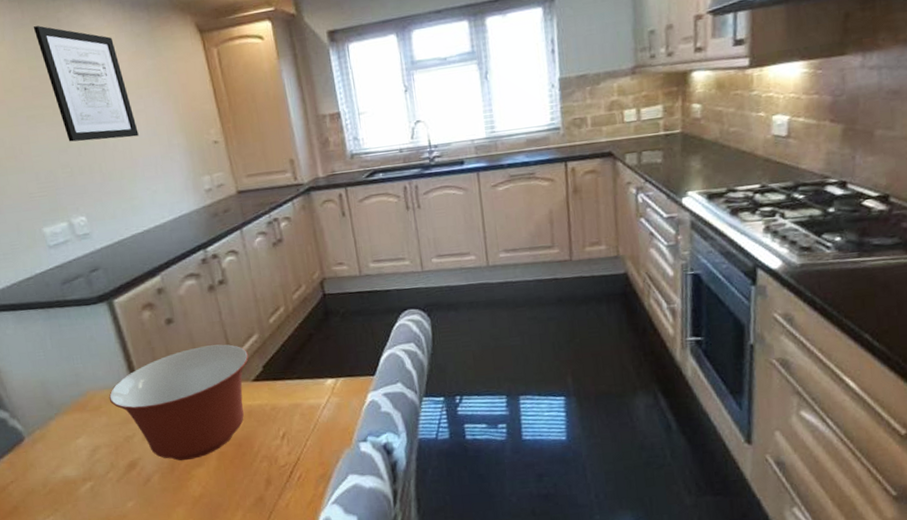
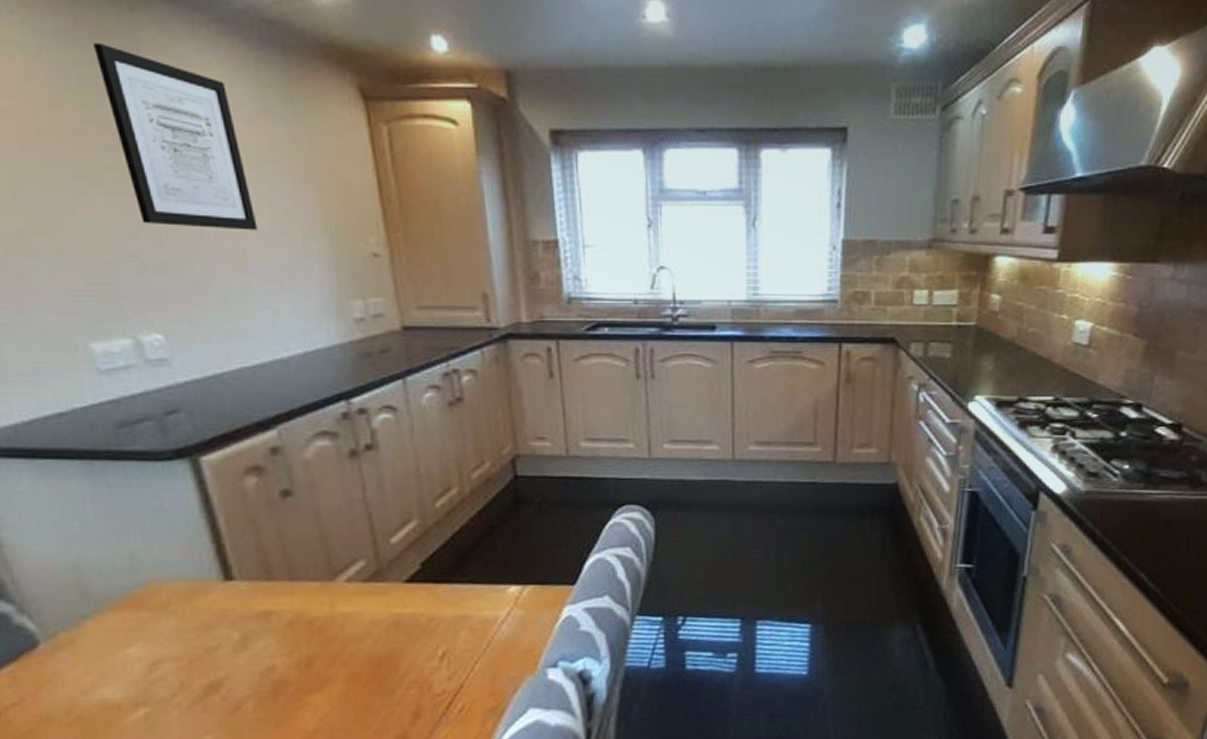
mixing bowl: present [108,344,249,461] -> none [183,530,402,684]

